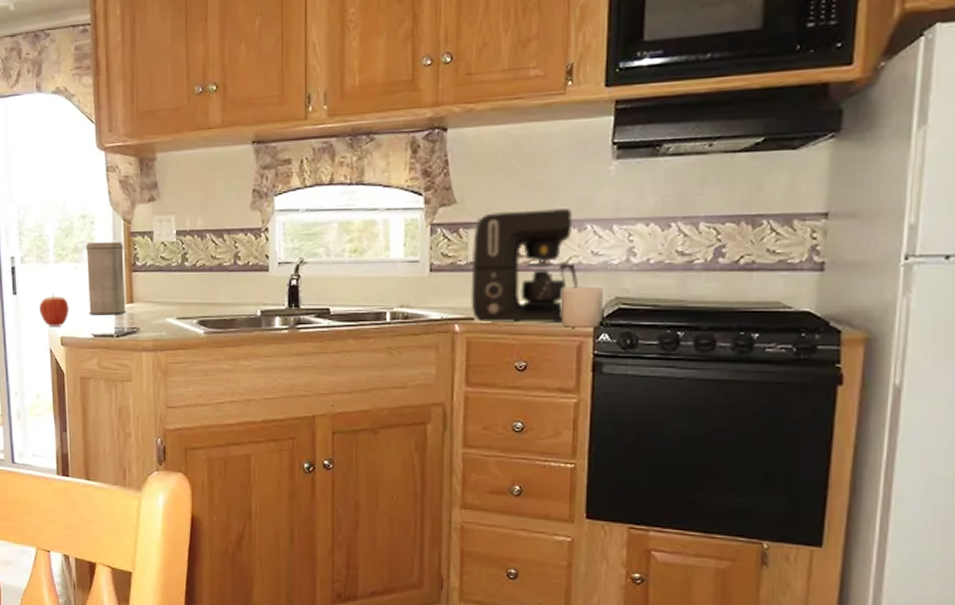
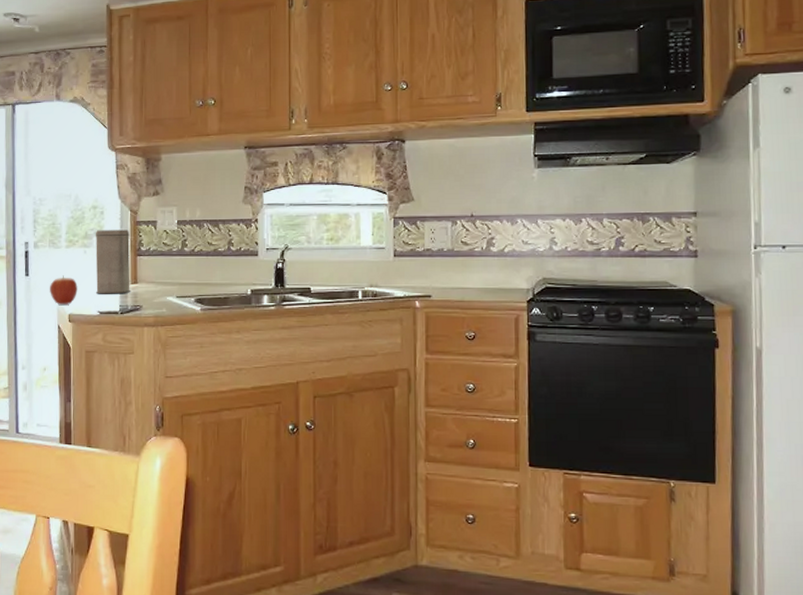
coffee maker: present [471,207,578,323] -> none [427,205,513,300]
mug: present [560,286,603,327] -> none [499,269,533,303]

